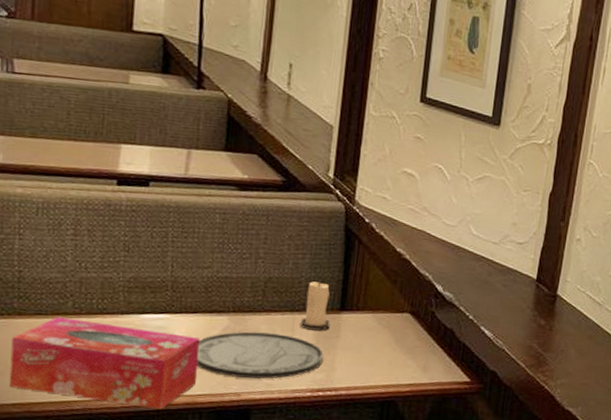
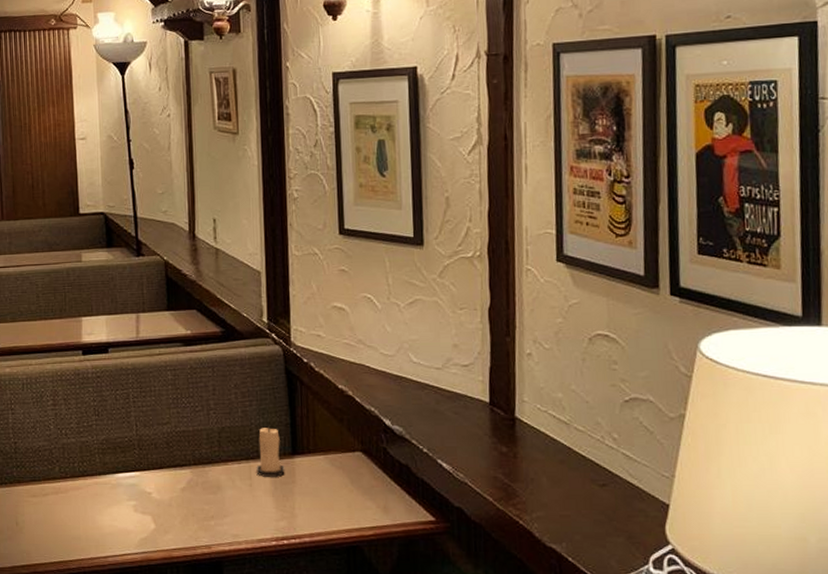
tissue box: present [9,317,200,410] -> none [15,482,171,566]
plate: present [196,331,324,379] -> none [167,483,283,530]

